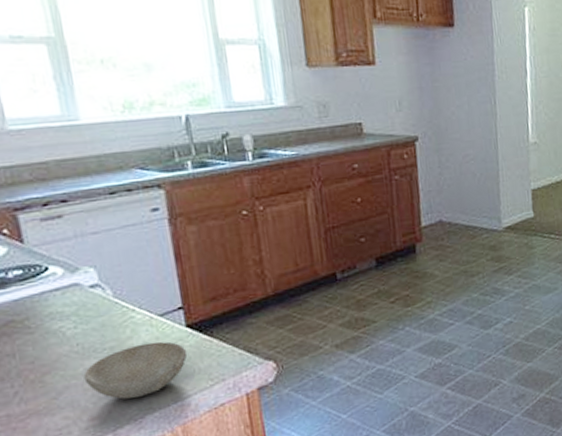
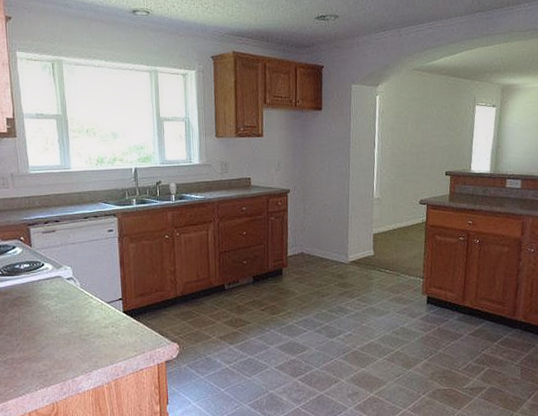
bowl: present [83,341,188,400] -> none [58,320,122,358]

